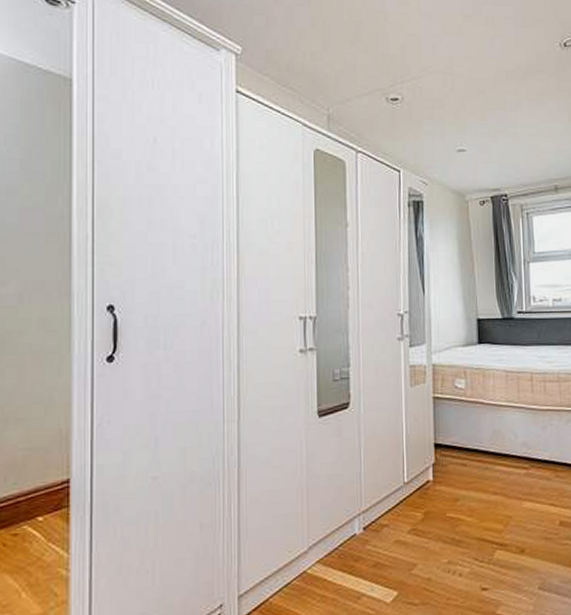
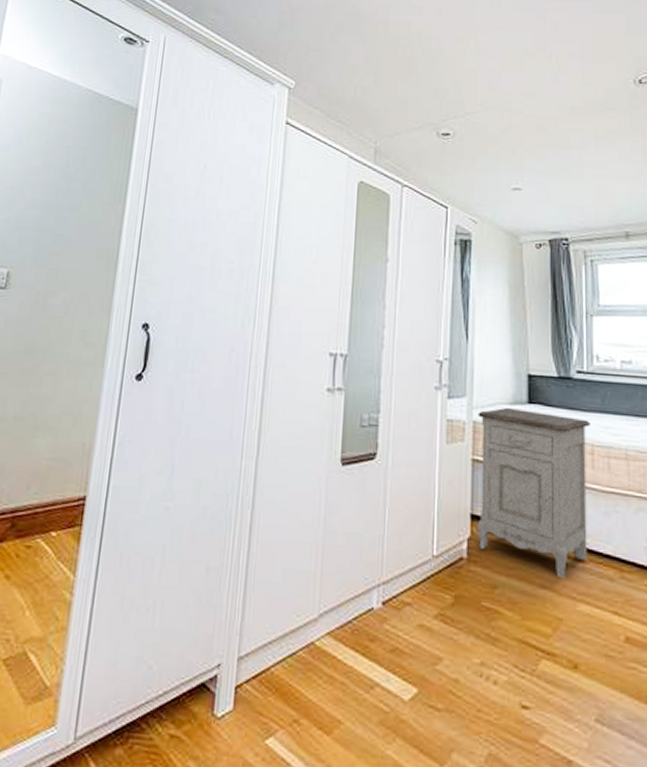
nightstand: none [436,349,530,485] -> present [477,407,590,579]

